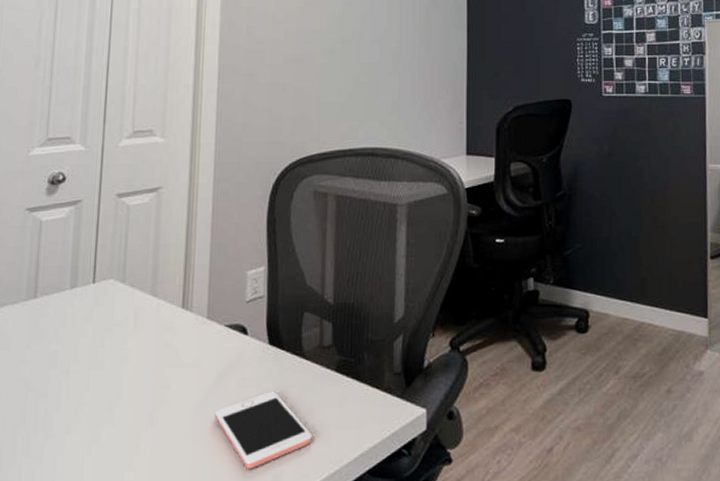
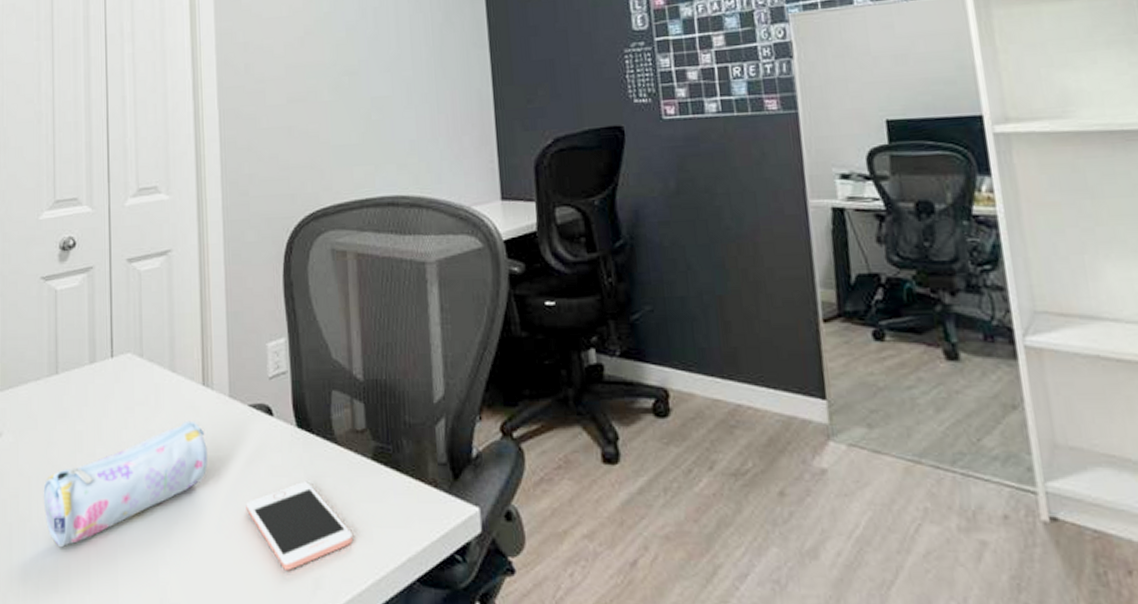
pencil case: none [11,339,182,458] -> present [43,420,208,548]

